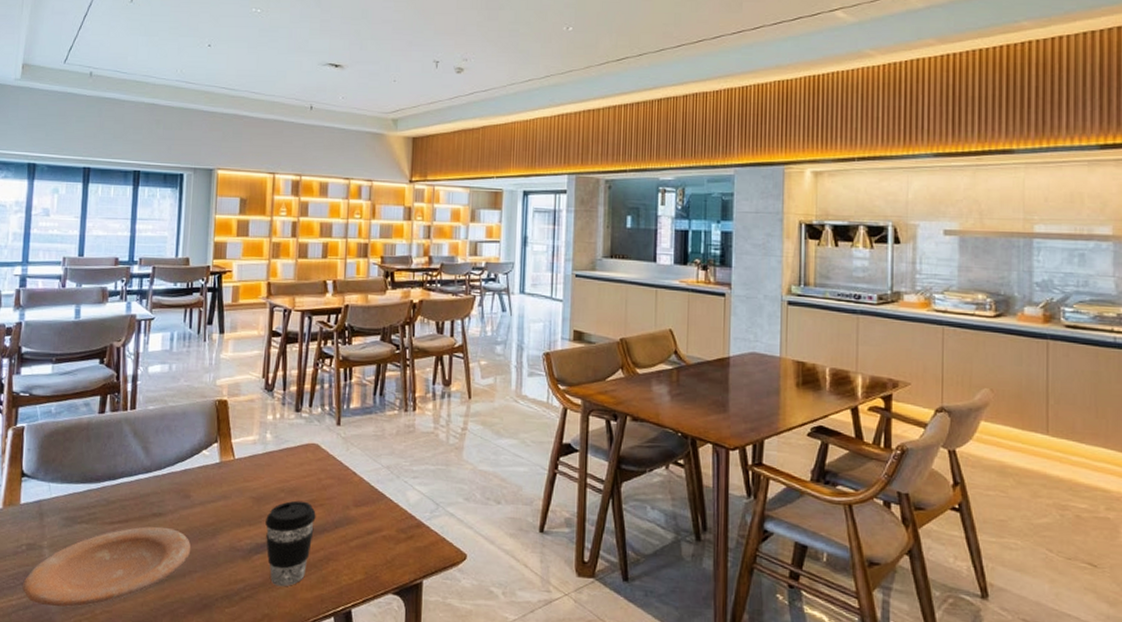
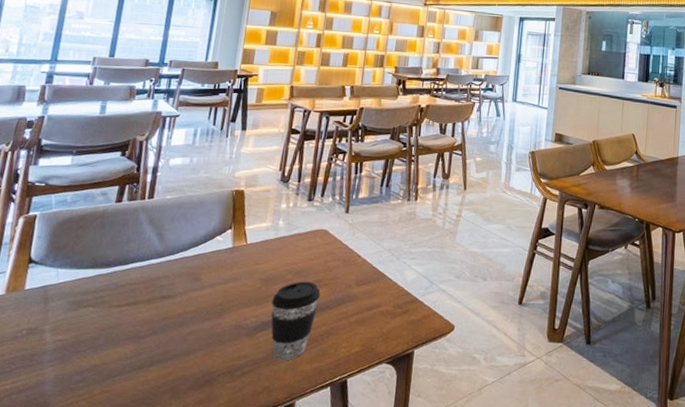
plate: present [23,526,190,607] -> none [18,308,197,390]

